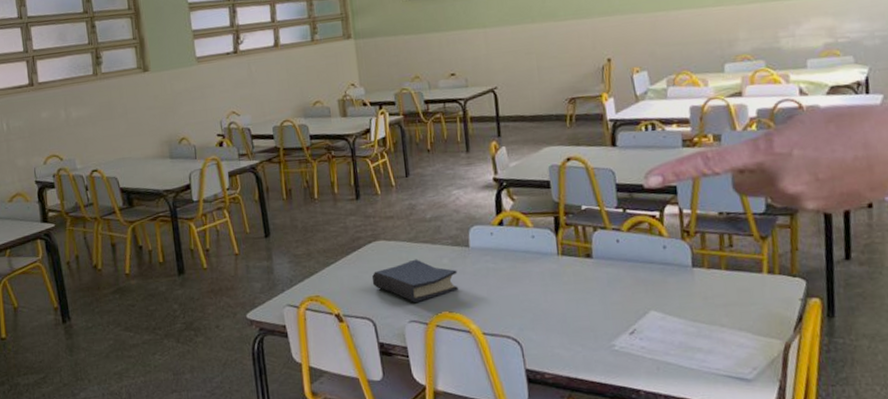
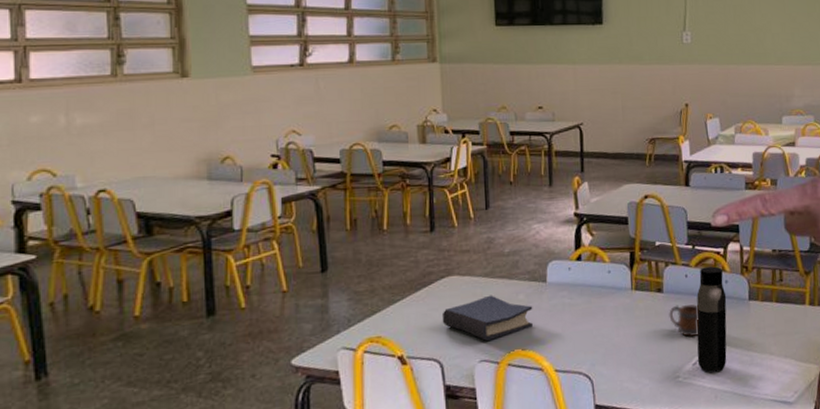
mug: none [600,271,635,305] -> present [669,304,699,338]
water bottle: none [631,231,669,344] -> present [696,266,727,373]

